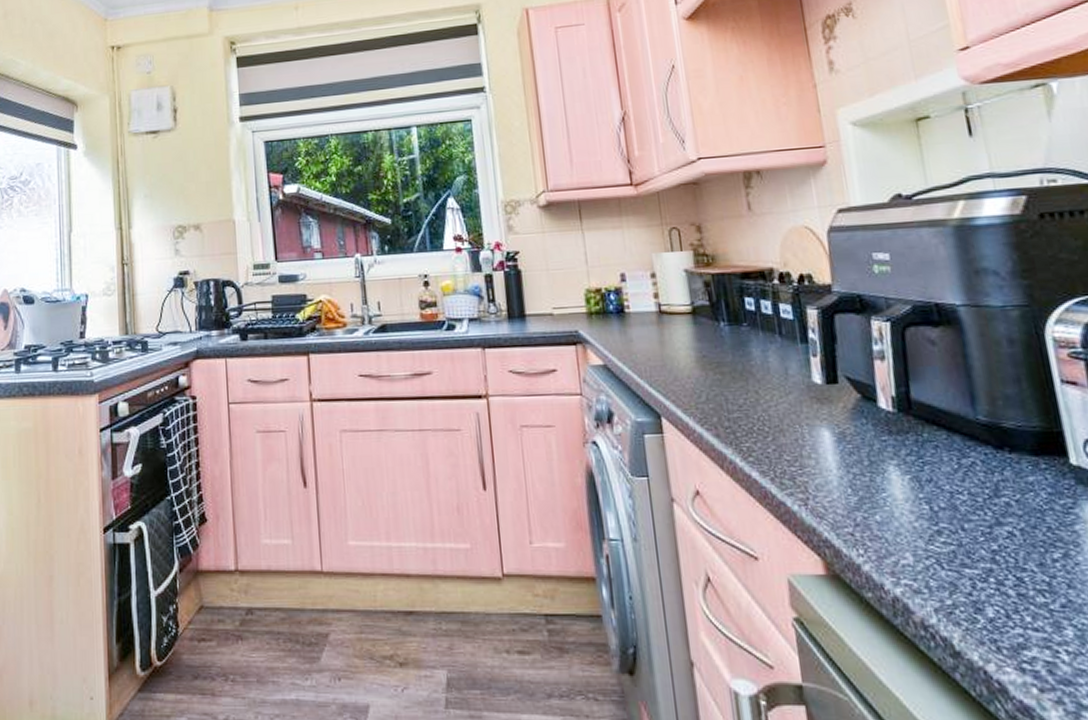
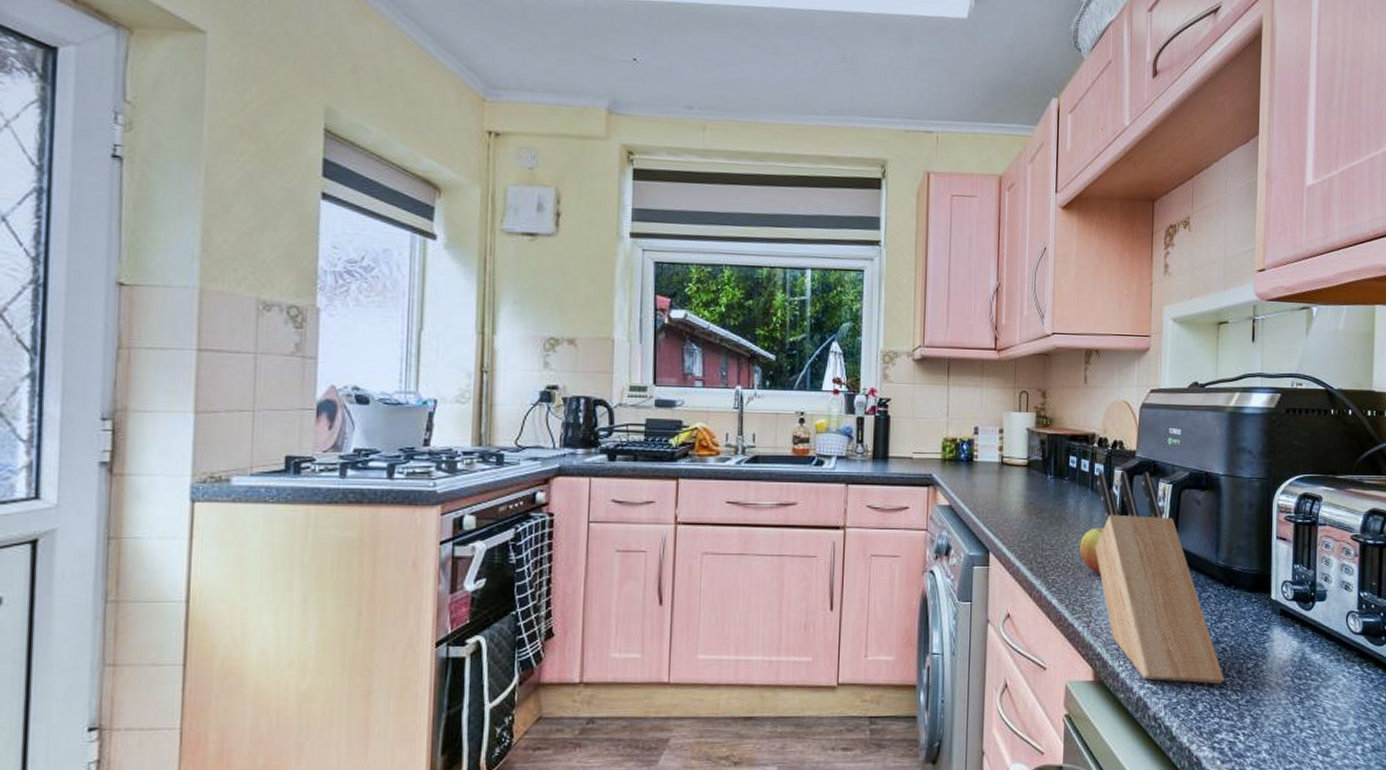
apple: none [776,380,812,440] -> present [1080,527,1104,575]
knife block: none [784,308,1020,582] -> present [1095,471,1224,685]

